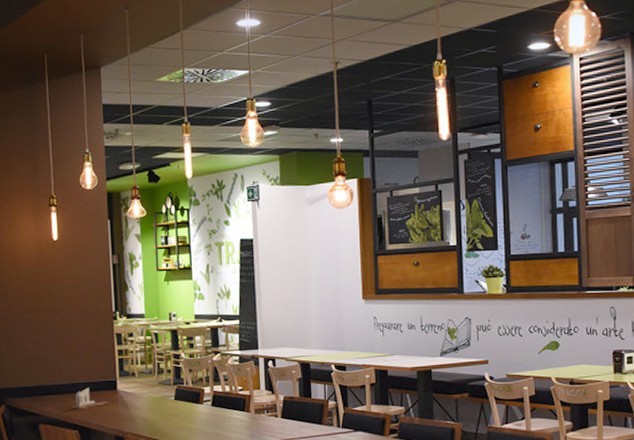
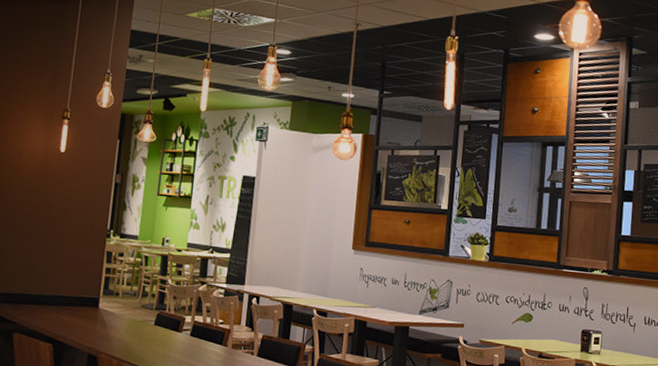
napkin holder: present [70,387,109,410] -> none [48,301,88,324]

